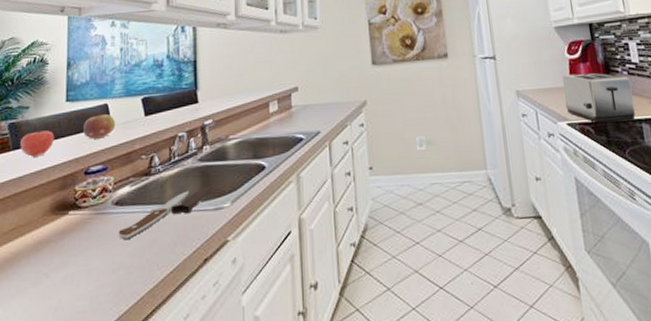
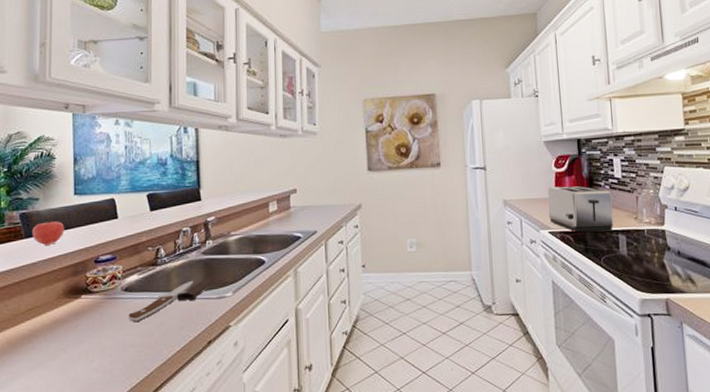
fruit: present [82,114,116,139] -> none [91,208,123,231]

